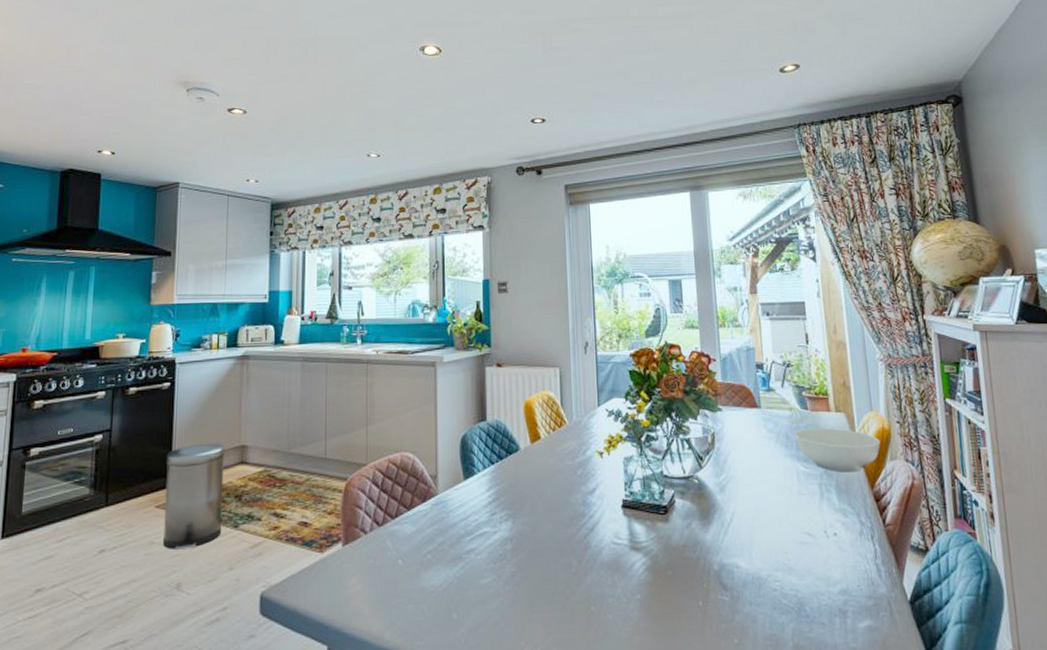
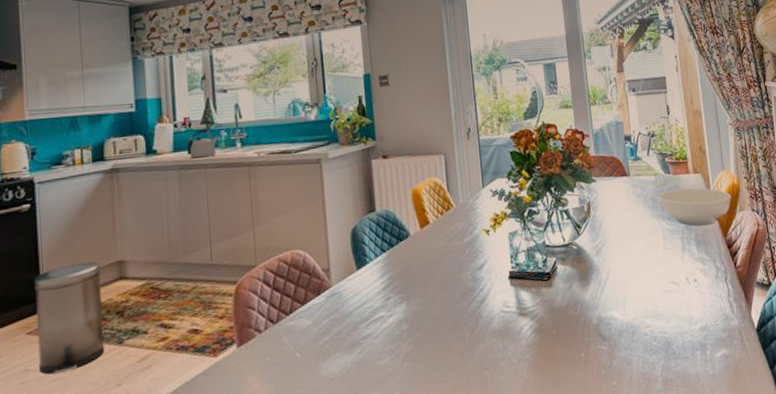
kettle: none [311,324,342,352] -> present [186,129,220,159]

